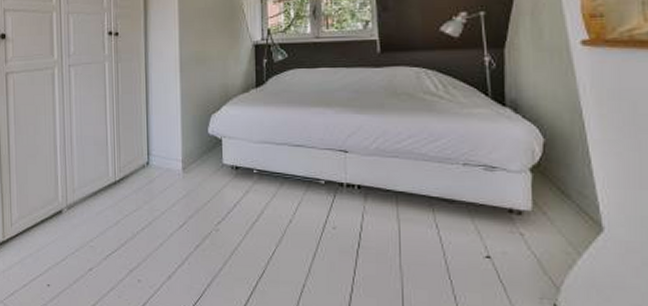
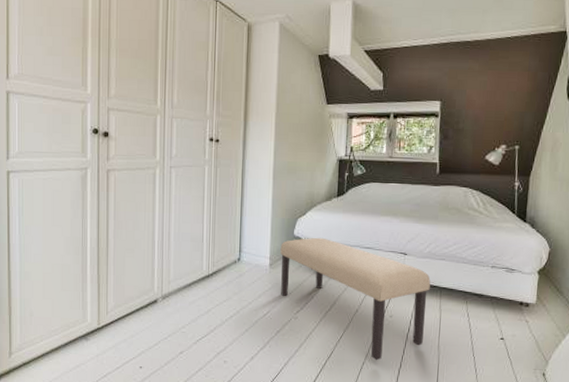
bench: none [193,135,382,283] -> present [280,237,431,361]

